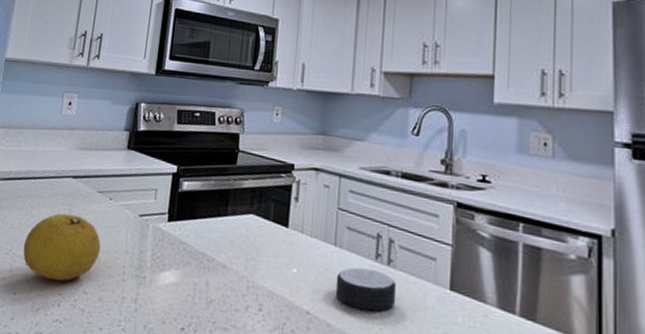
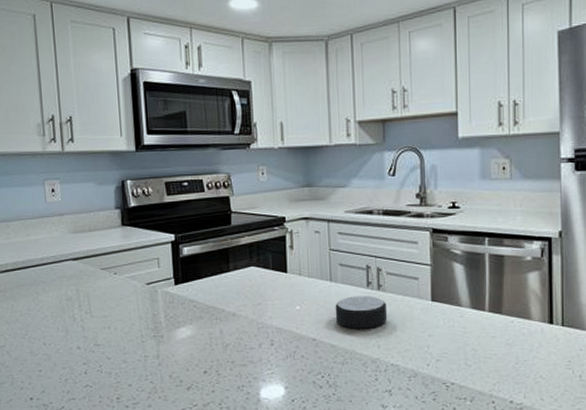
fruit: present [23,213,101,281] -> none [37,293,115,353]

